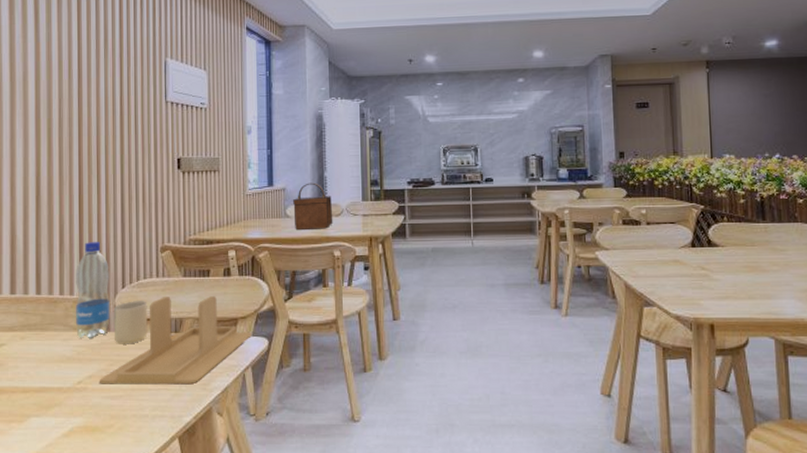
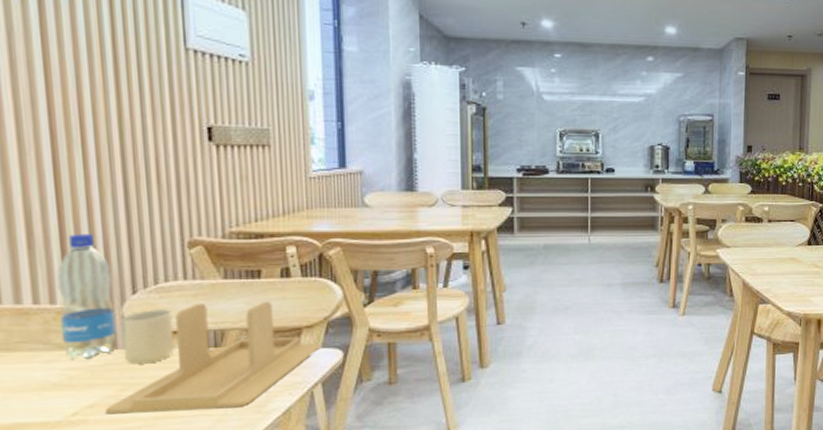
handbag: present [293,182,333,231] -> none [373,165,425,223]

